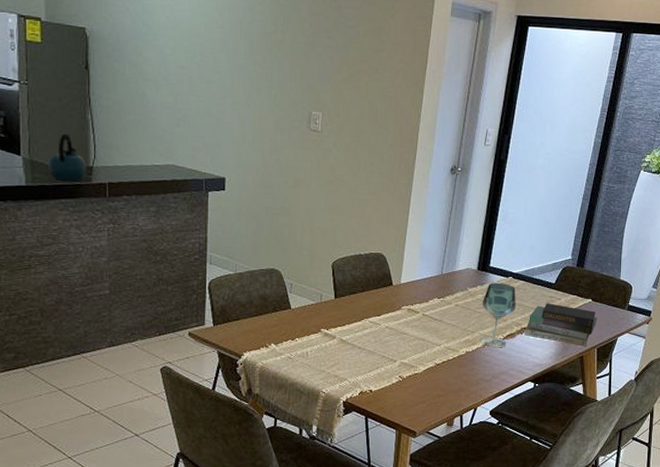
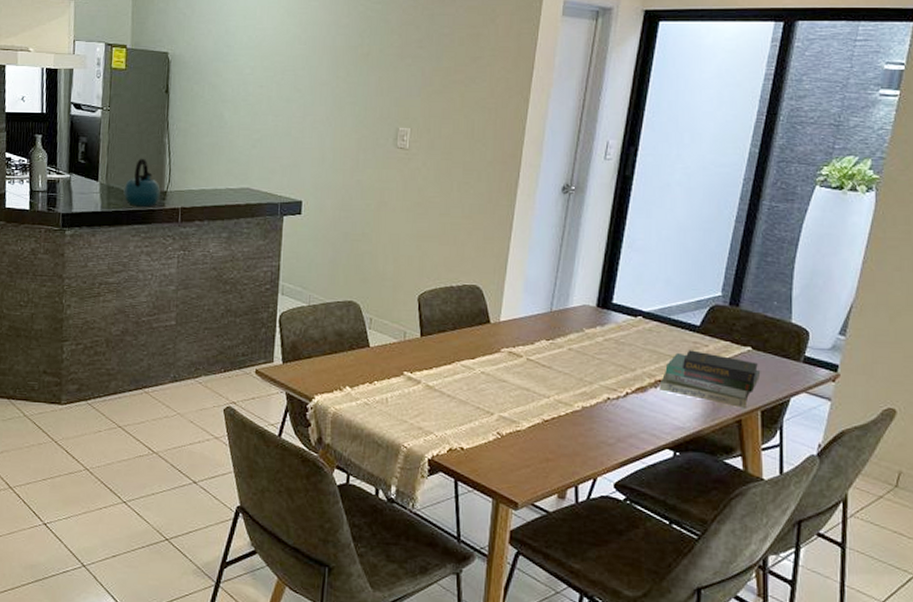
wine glass: present [480,282,517,347] -> none [601,322,649,403]

